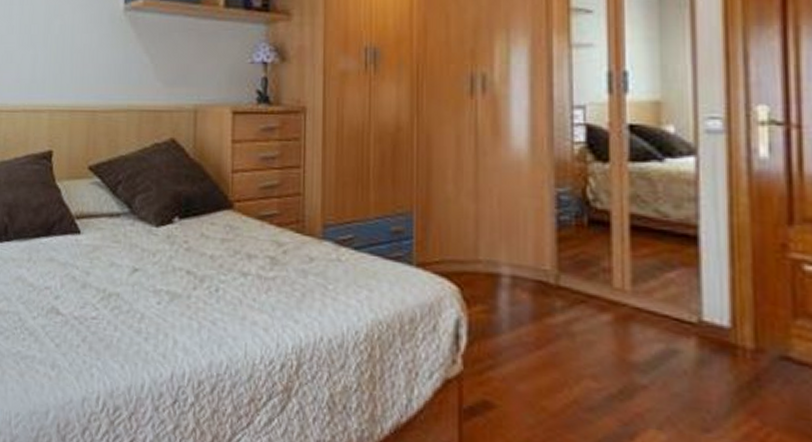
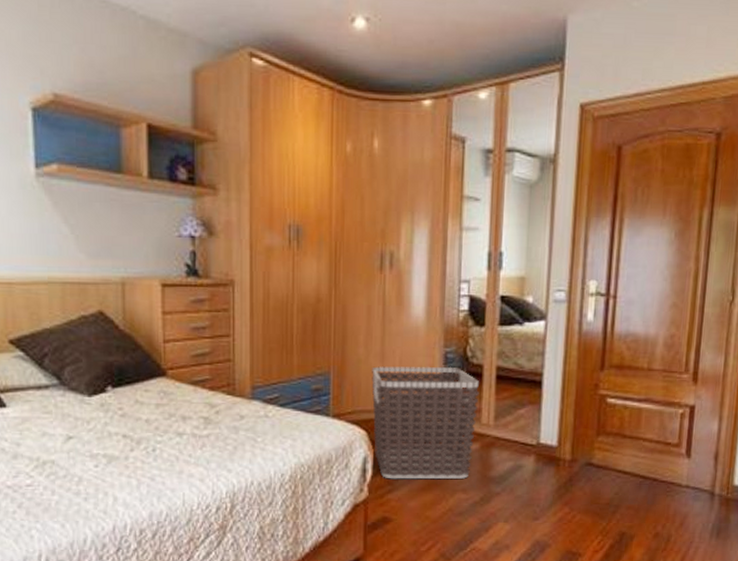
clothes hamper: none [464,207,608,361] -> present [372,366,480,480]

